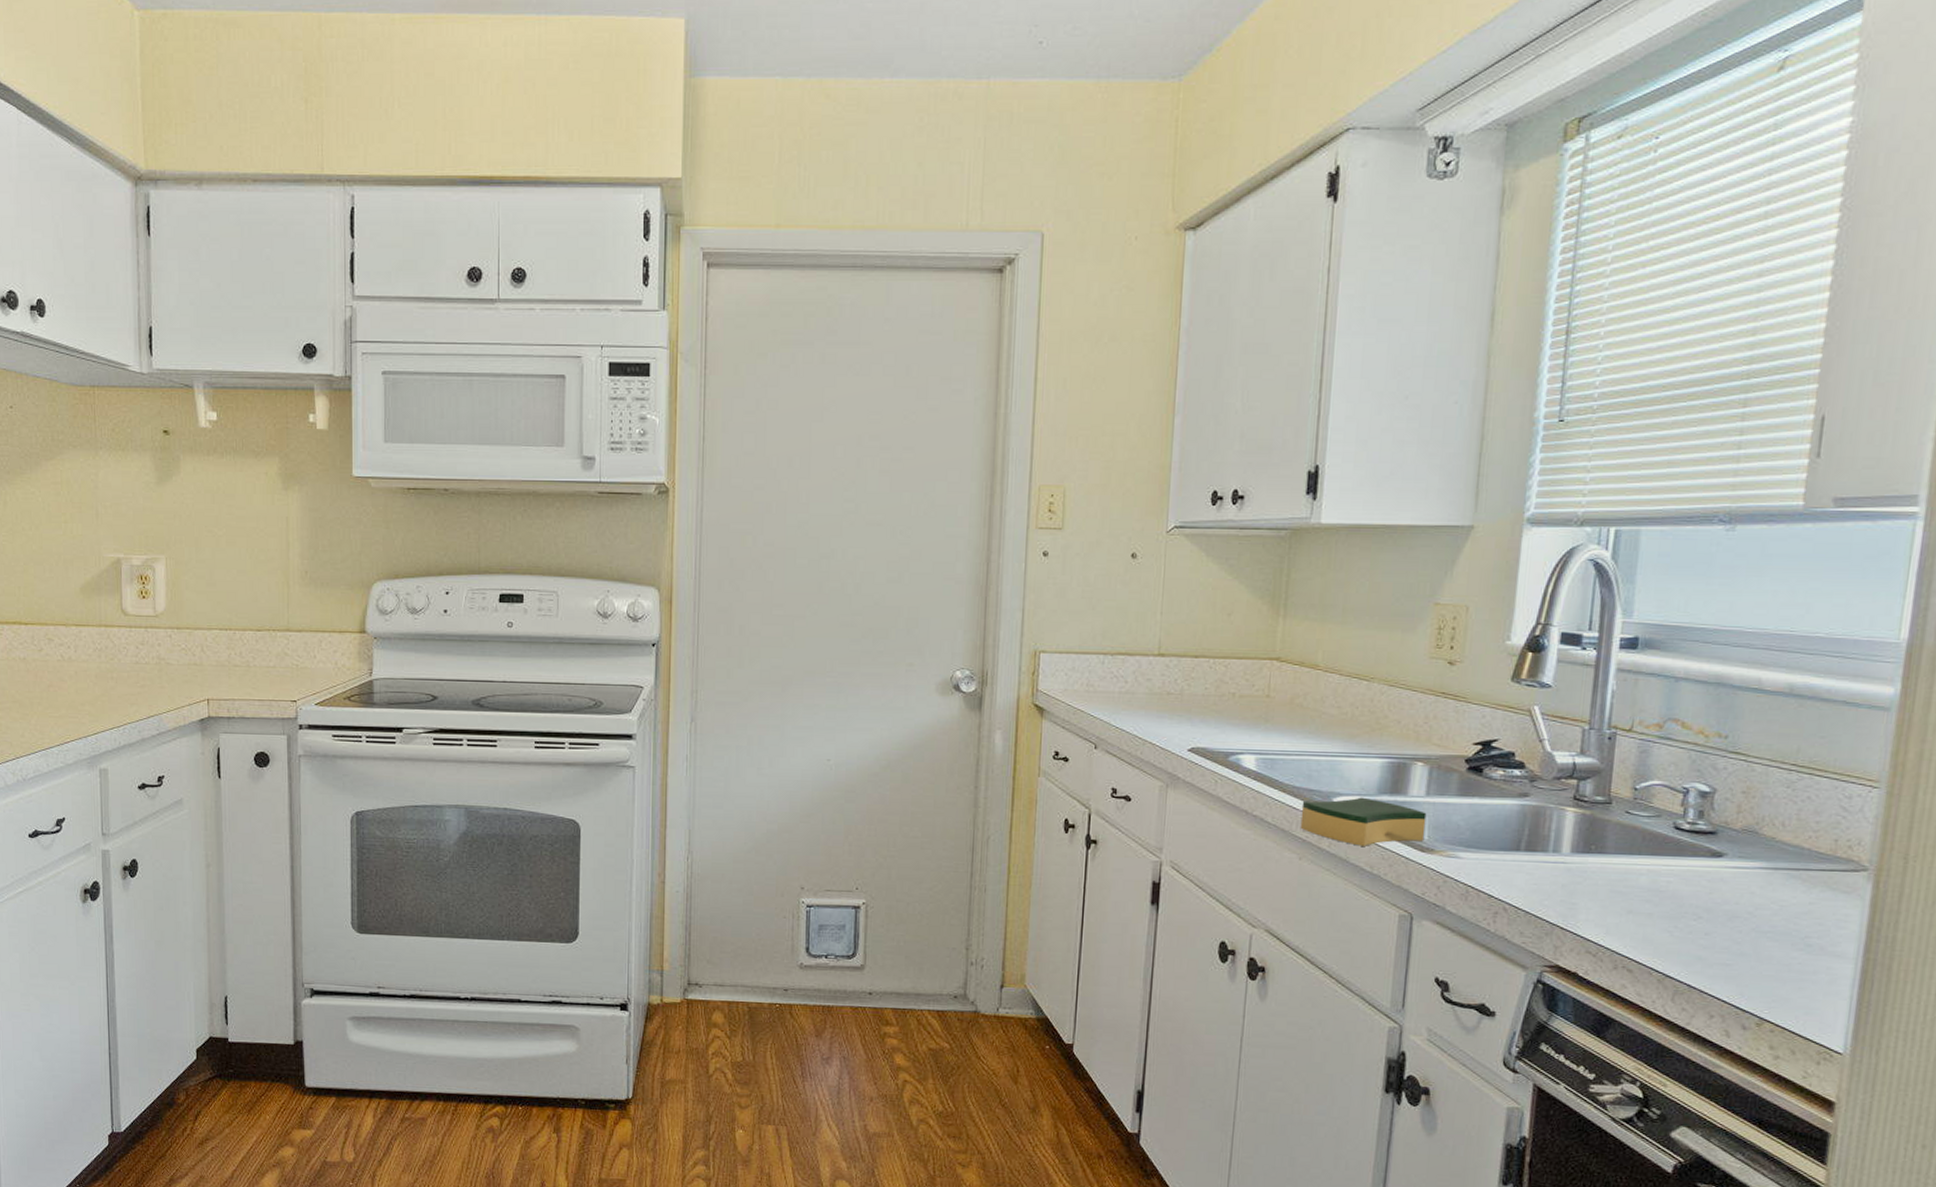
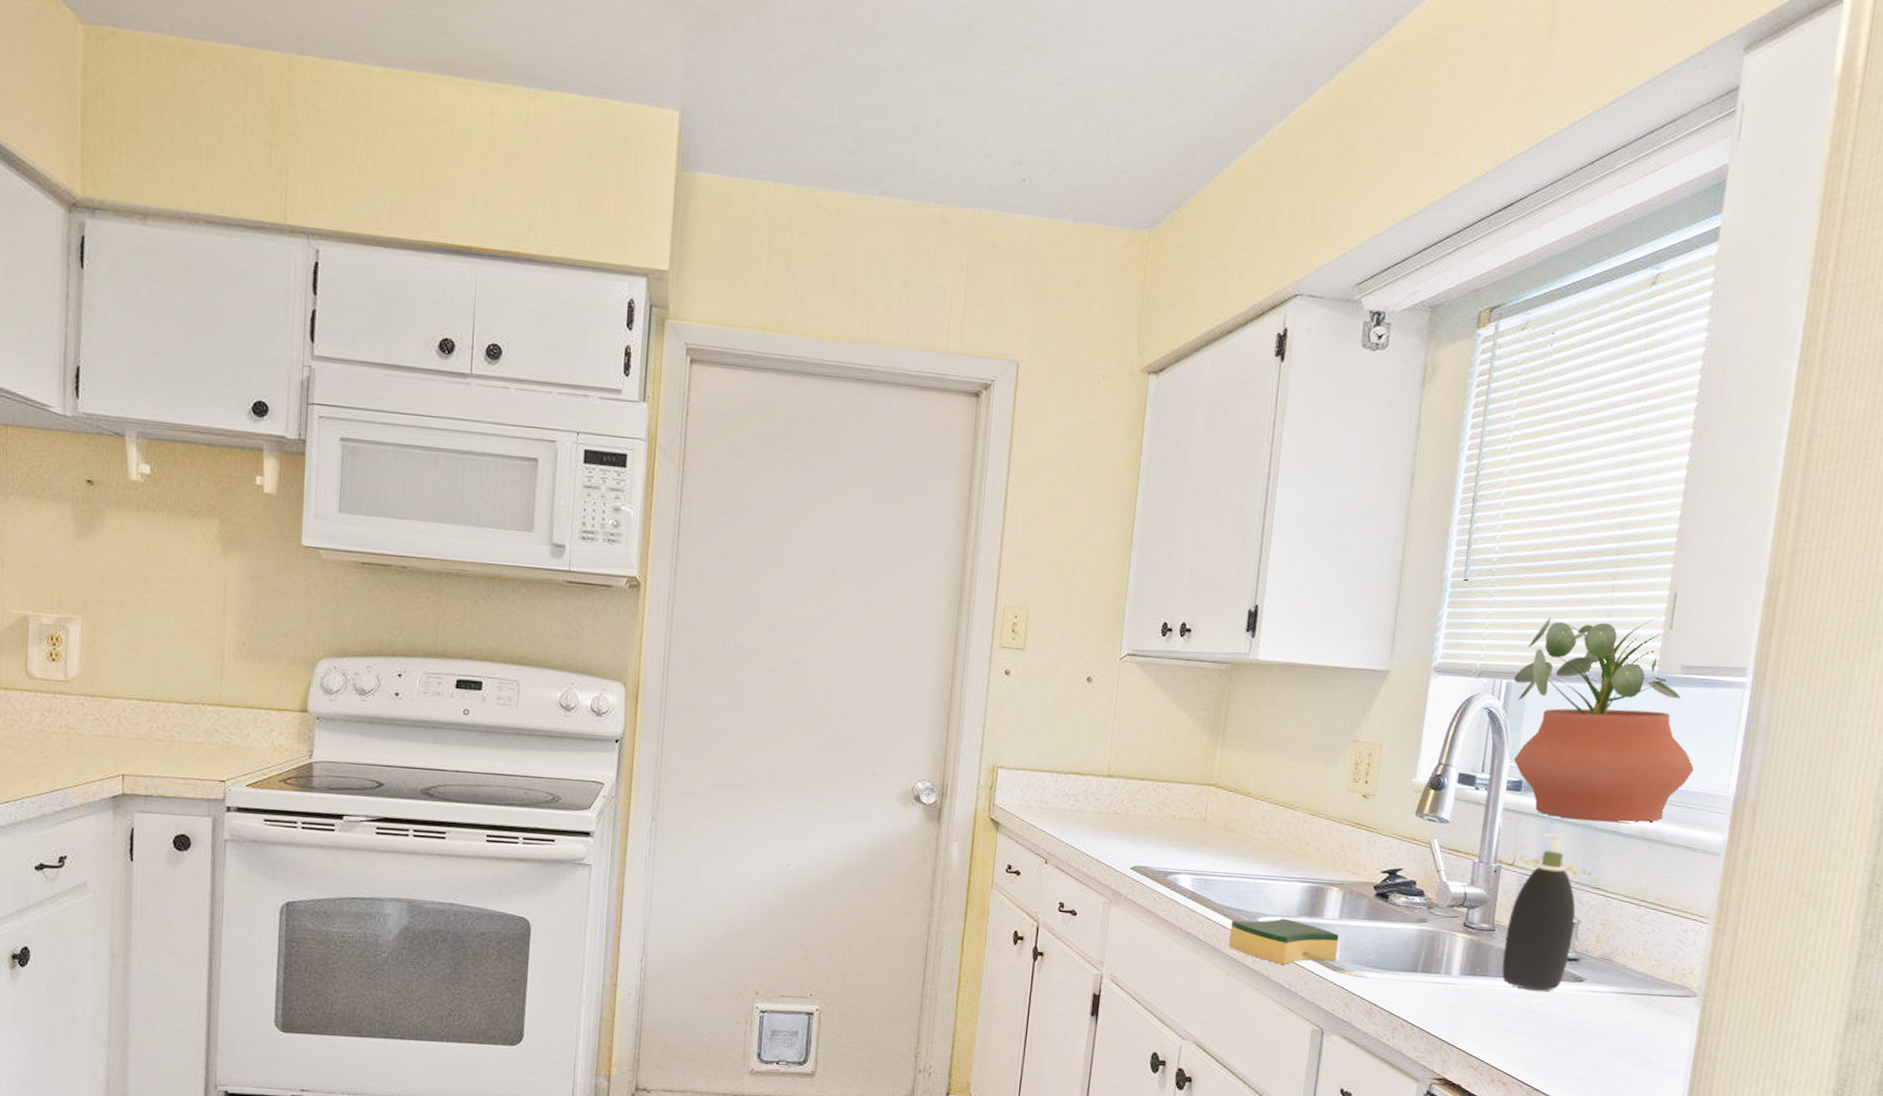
soap dispenser: none [1622,694,1710,868] -> present [1502,833,1576,991]
potted plant: none [1624,444,1856,679] -> present [1514,616,1695,823]

